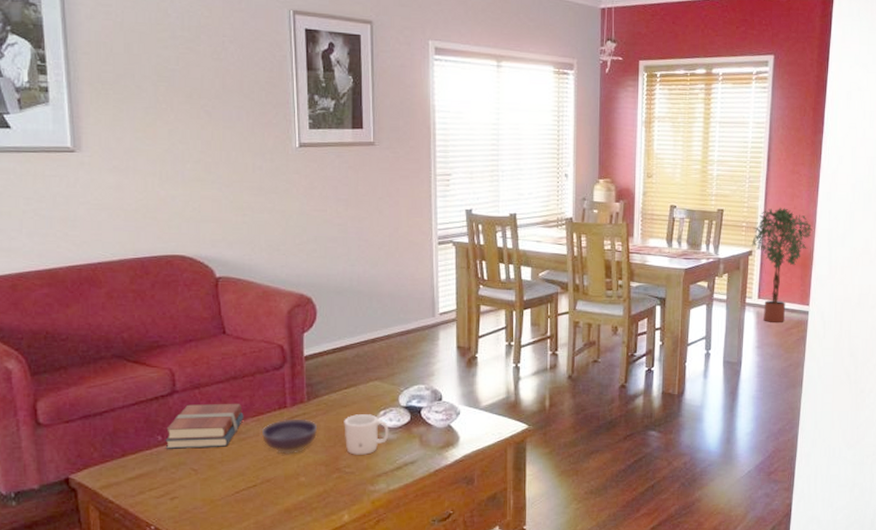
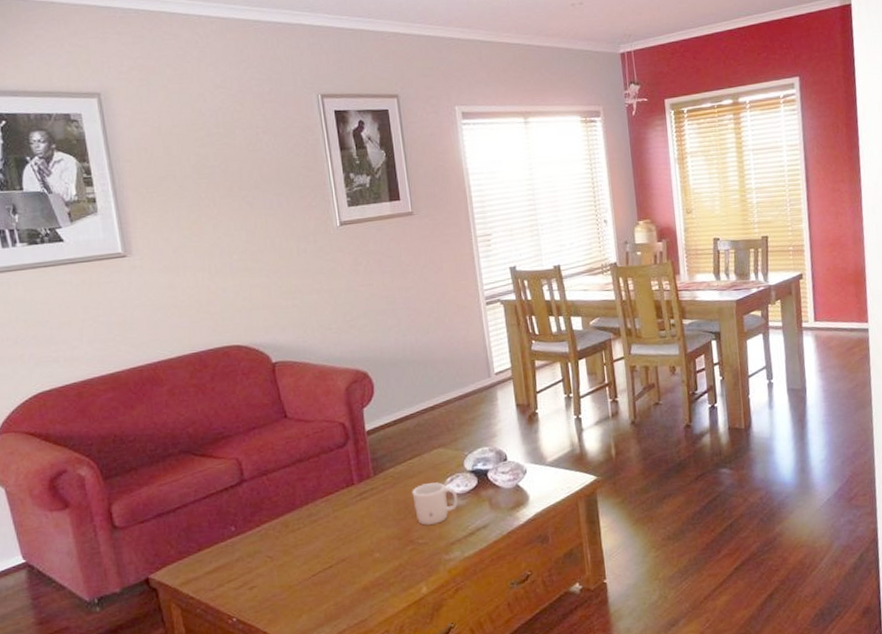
books: present [165,403,244,449] -> none [238,485,313,539]
bowl: present [262,418,317,454] -> none [332,494,387,531]
potted tree: present [751,208,813,322] -> none [800,227,862,345]

